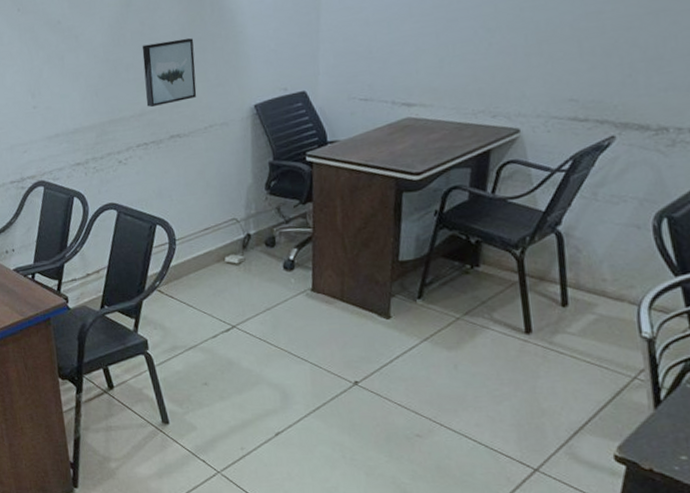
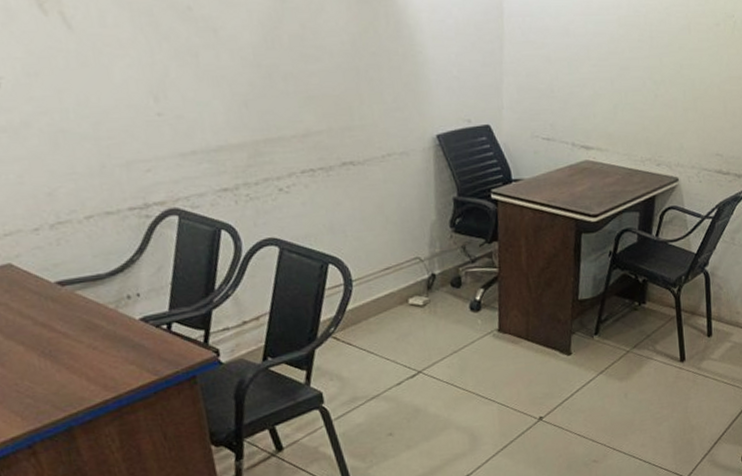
wall art: present [142,38,197,108] -> none [303,50,372,128]

